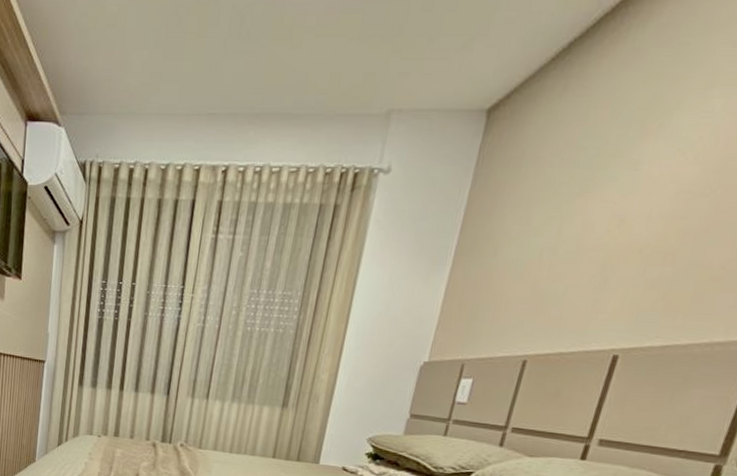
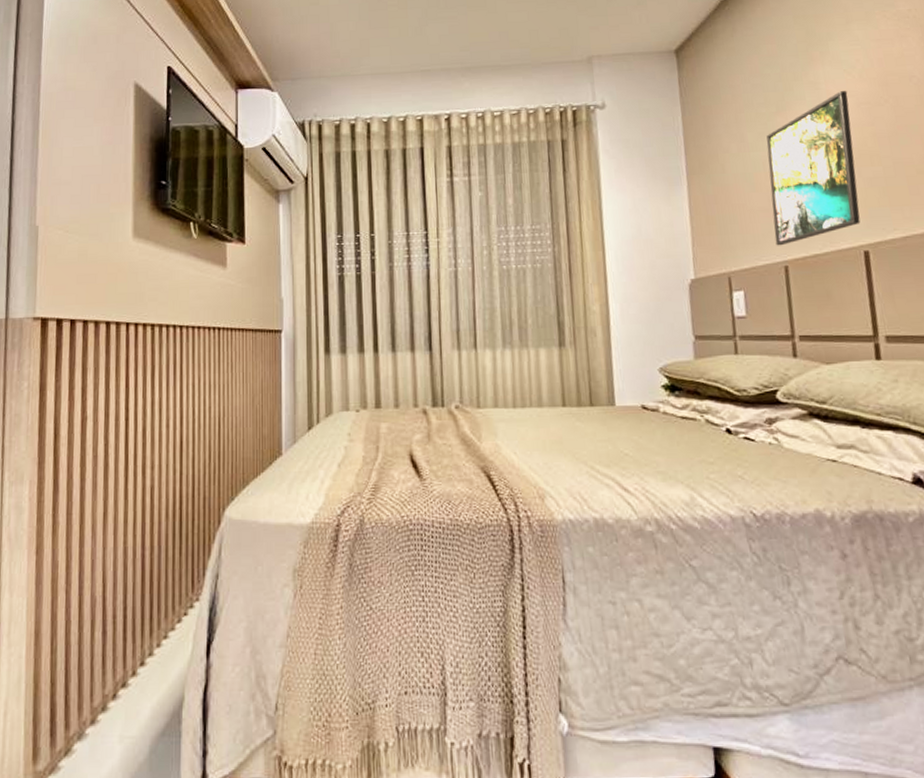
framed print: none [522,175,671,340] -> present [766,91,861,246]

